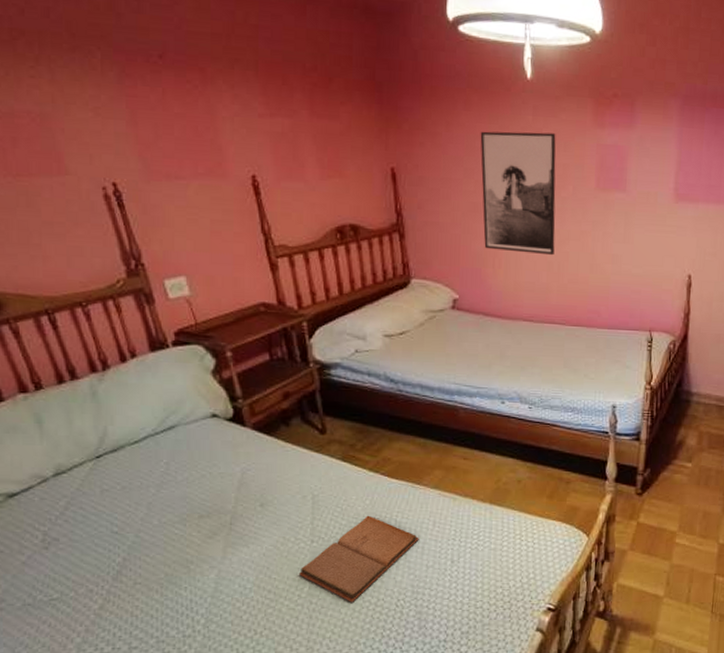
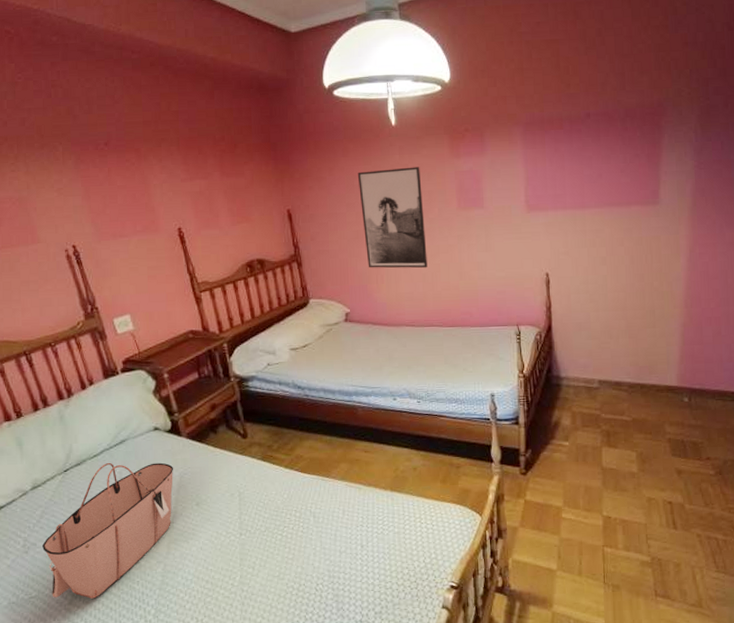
tote bag: none [67,450,235,604] -> present [42,462,174,599]
book: present [299,515,419,602] -> none [231,508,332,589]

